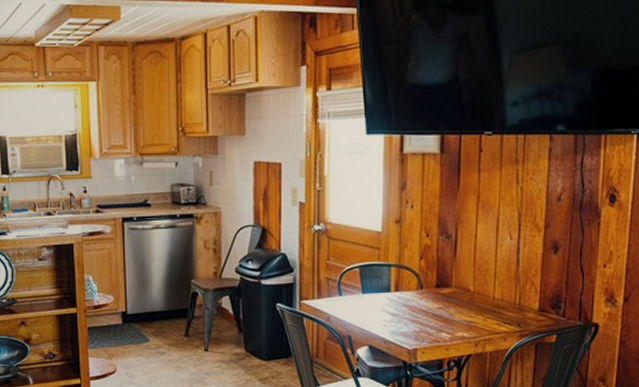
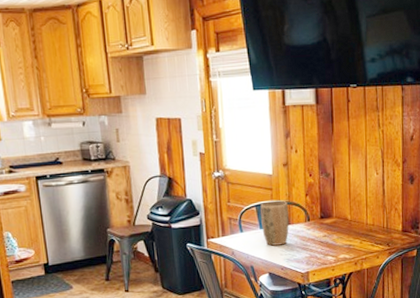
plant pot: none [364,262,397,315] -> present [260,200,289,246]

